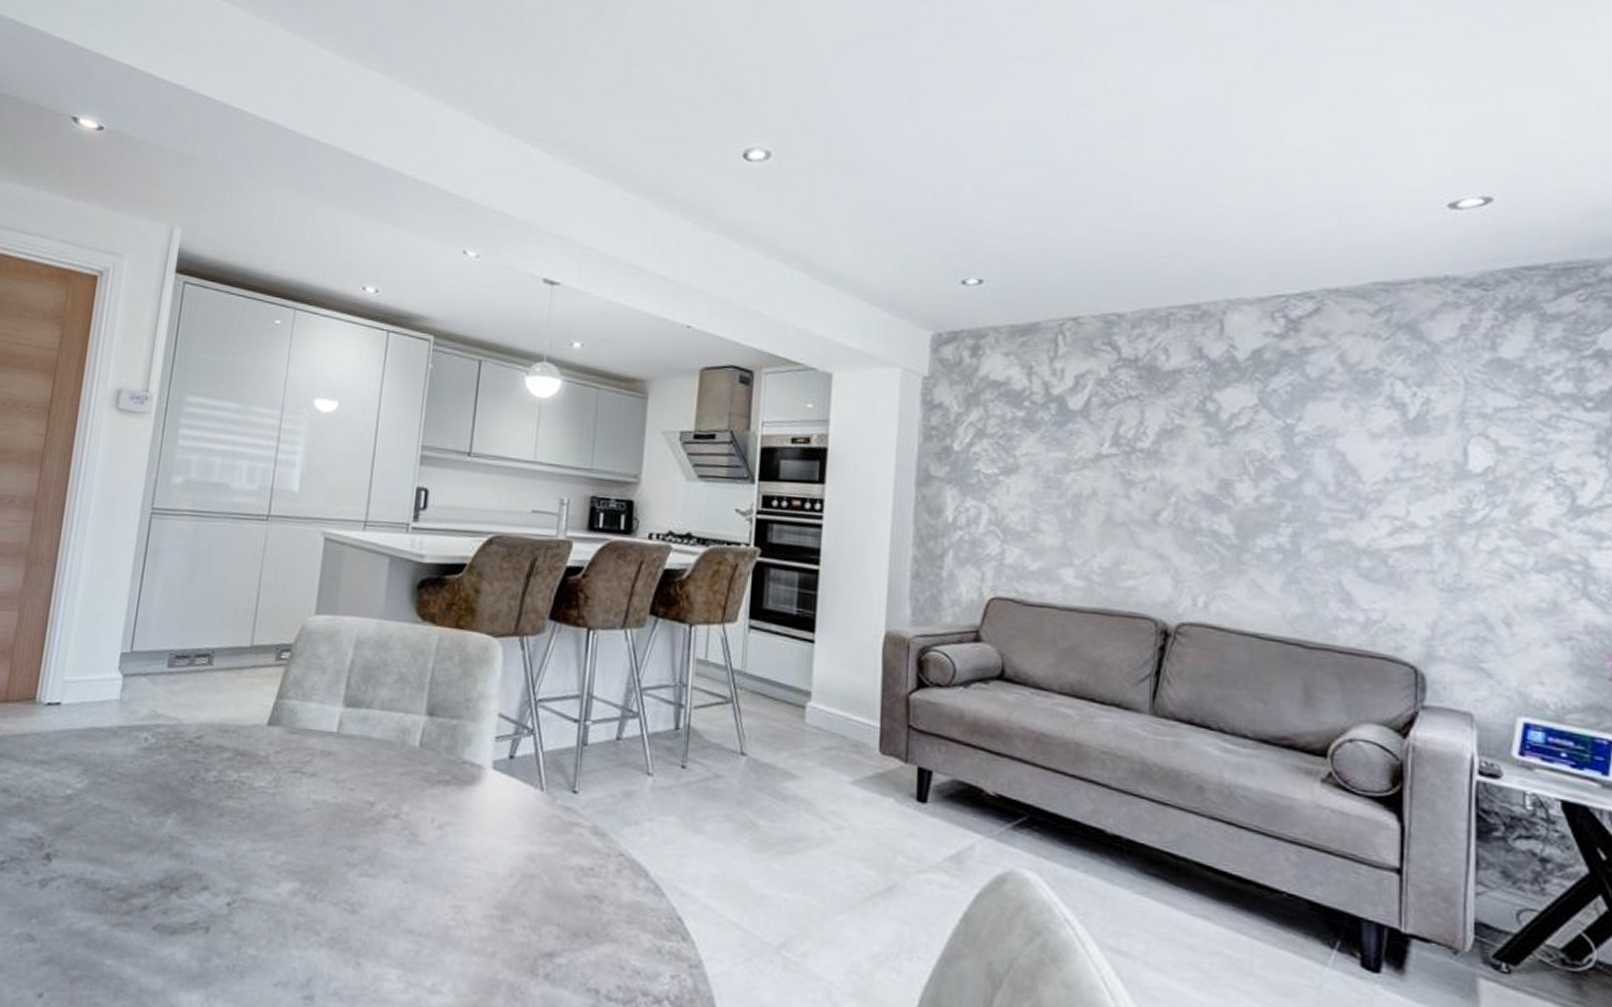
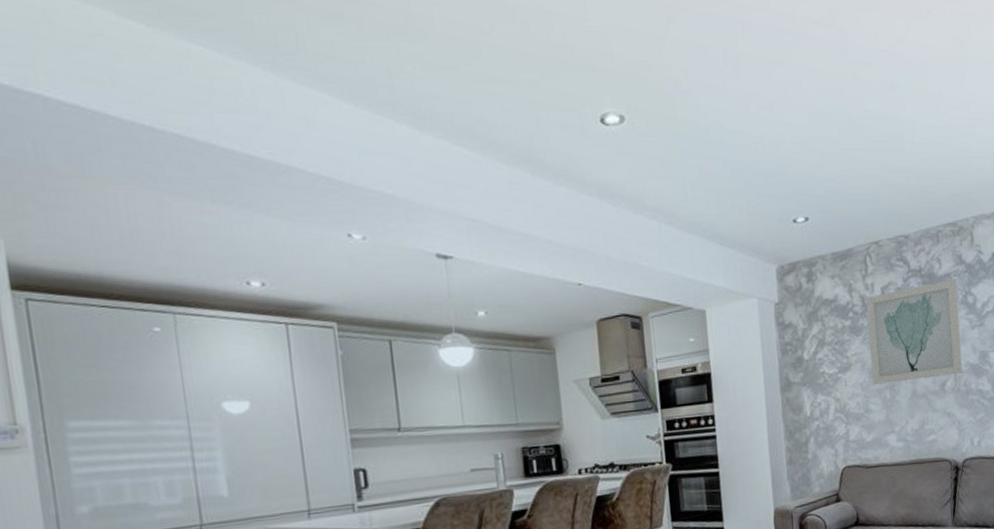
wall art: none [1047,377,1191,505] -> present [866,279,963,384]

